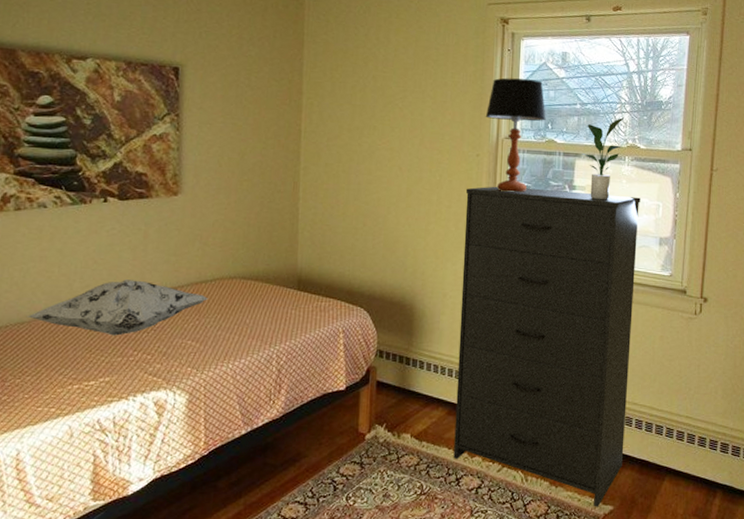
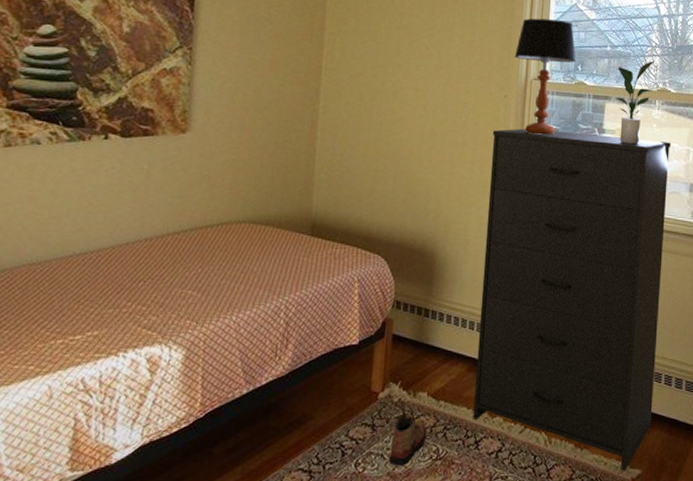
decorative pillow: present [26,279,209,336] -> none [8,223,214,285]
shoe: none [377,453,412,500] -> present [389,413,427,466]

